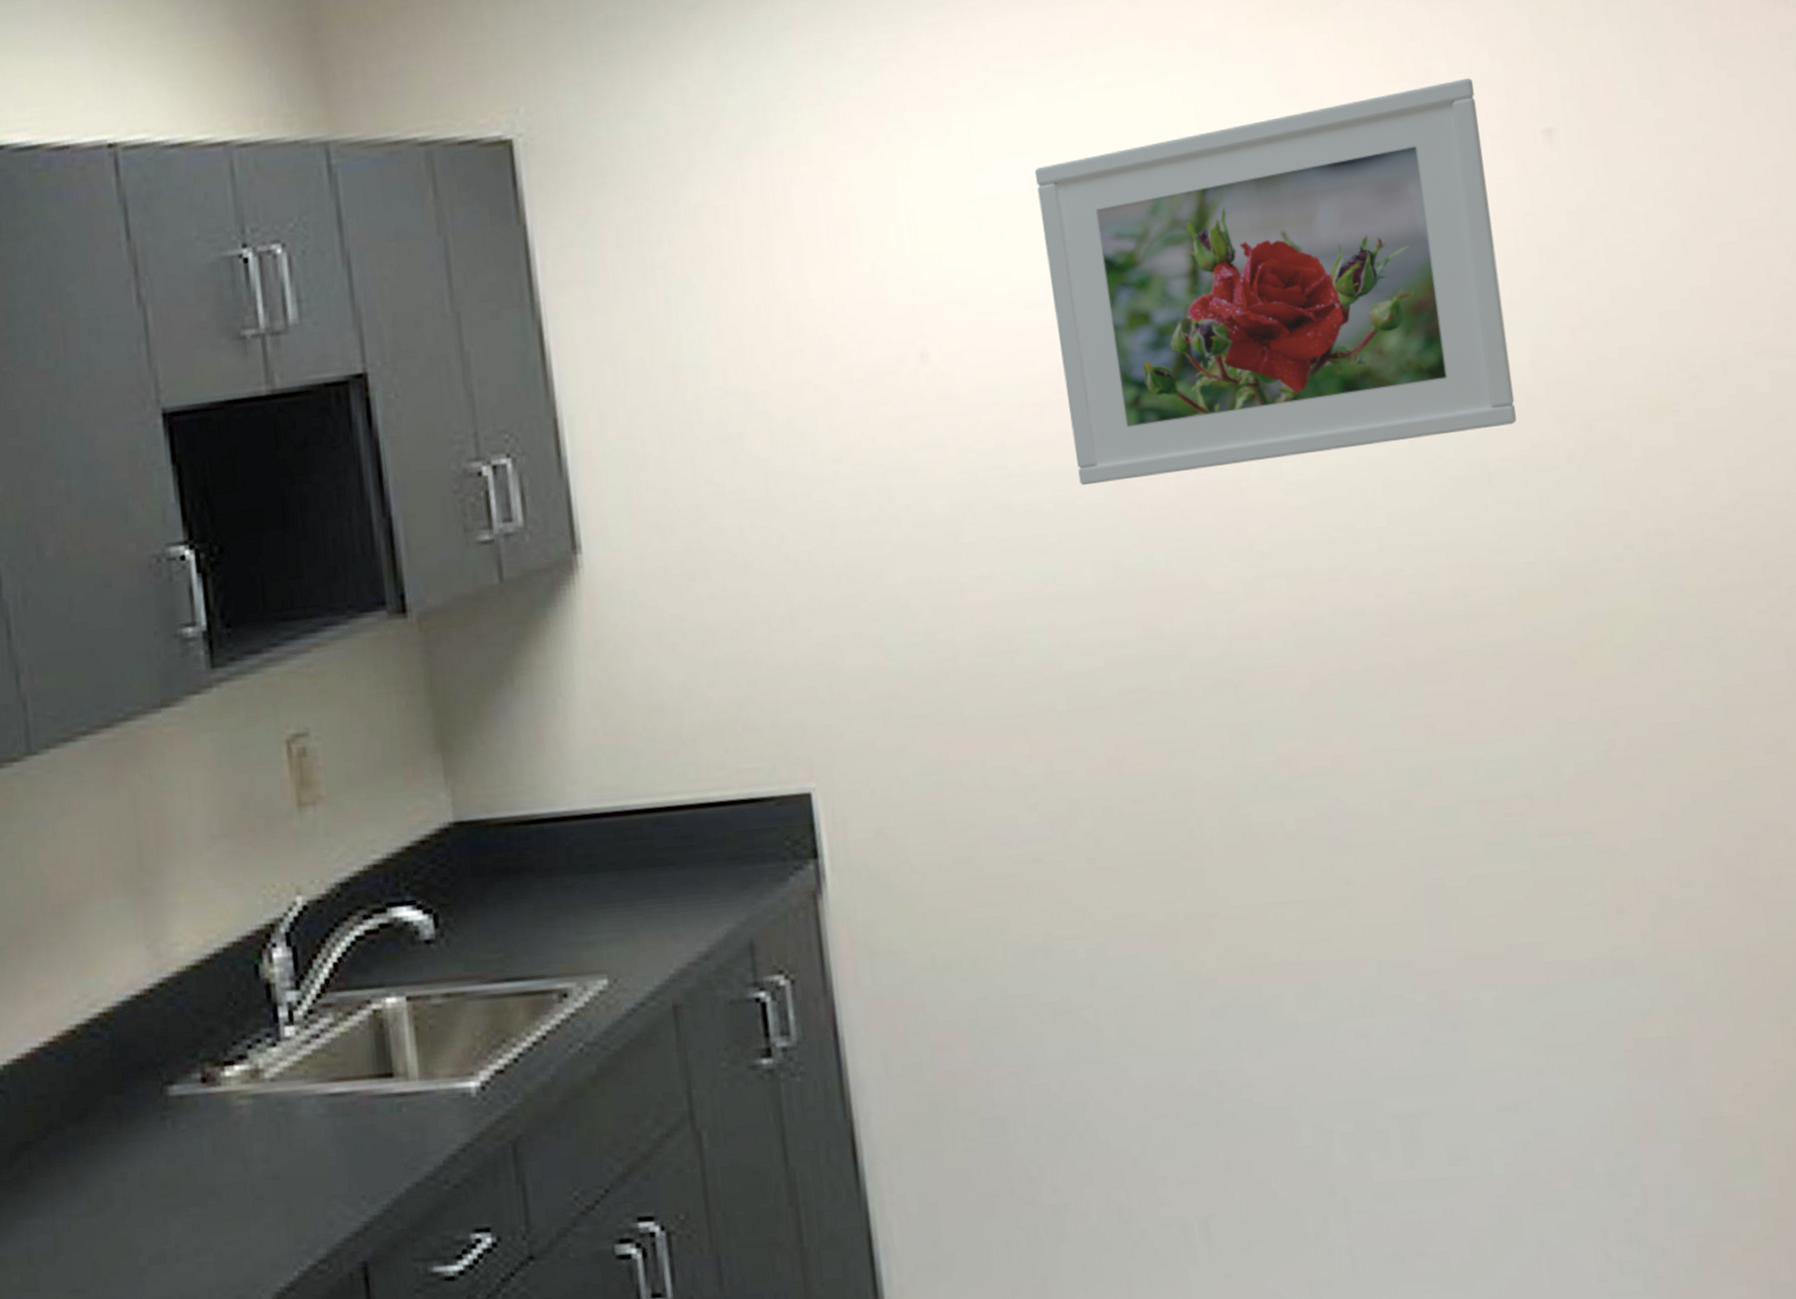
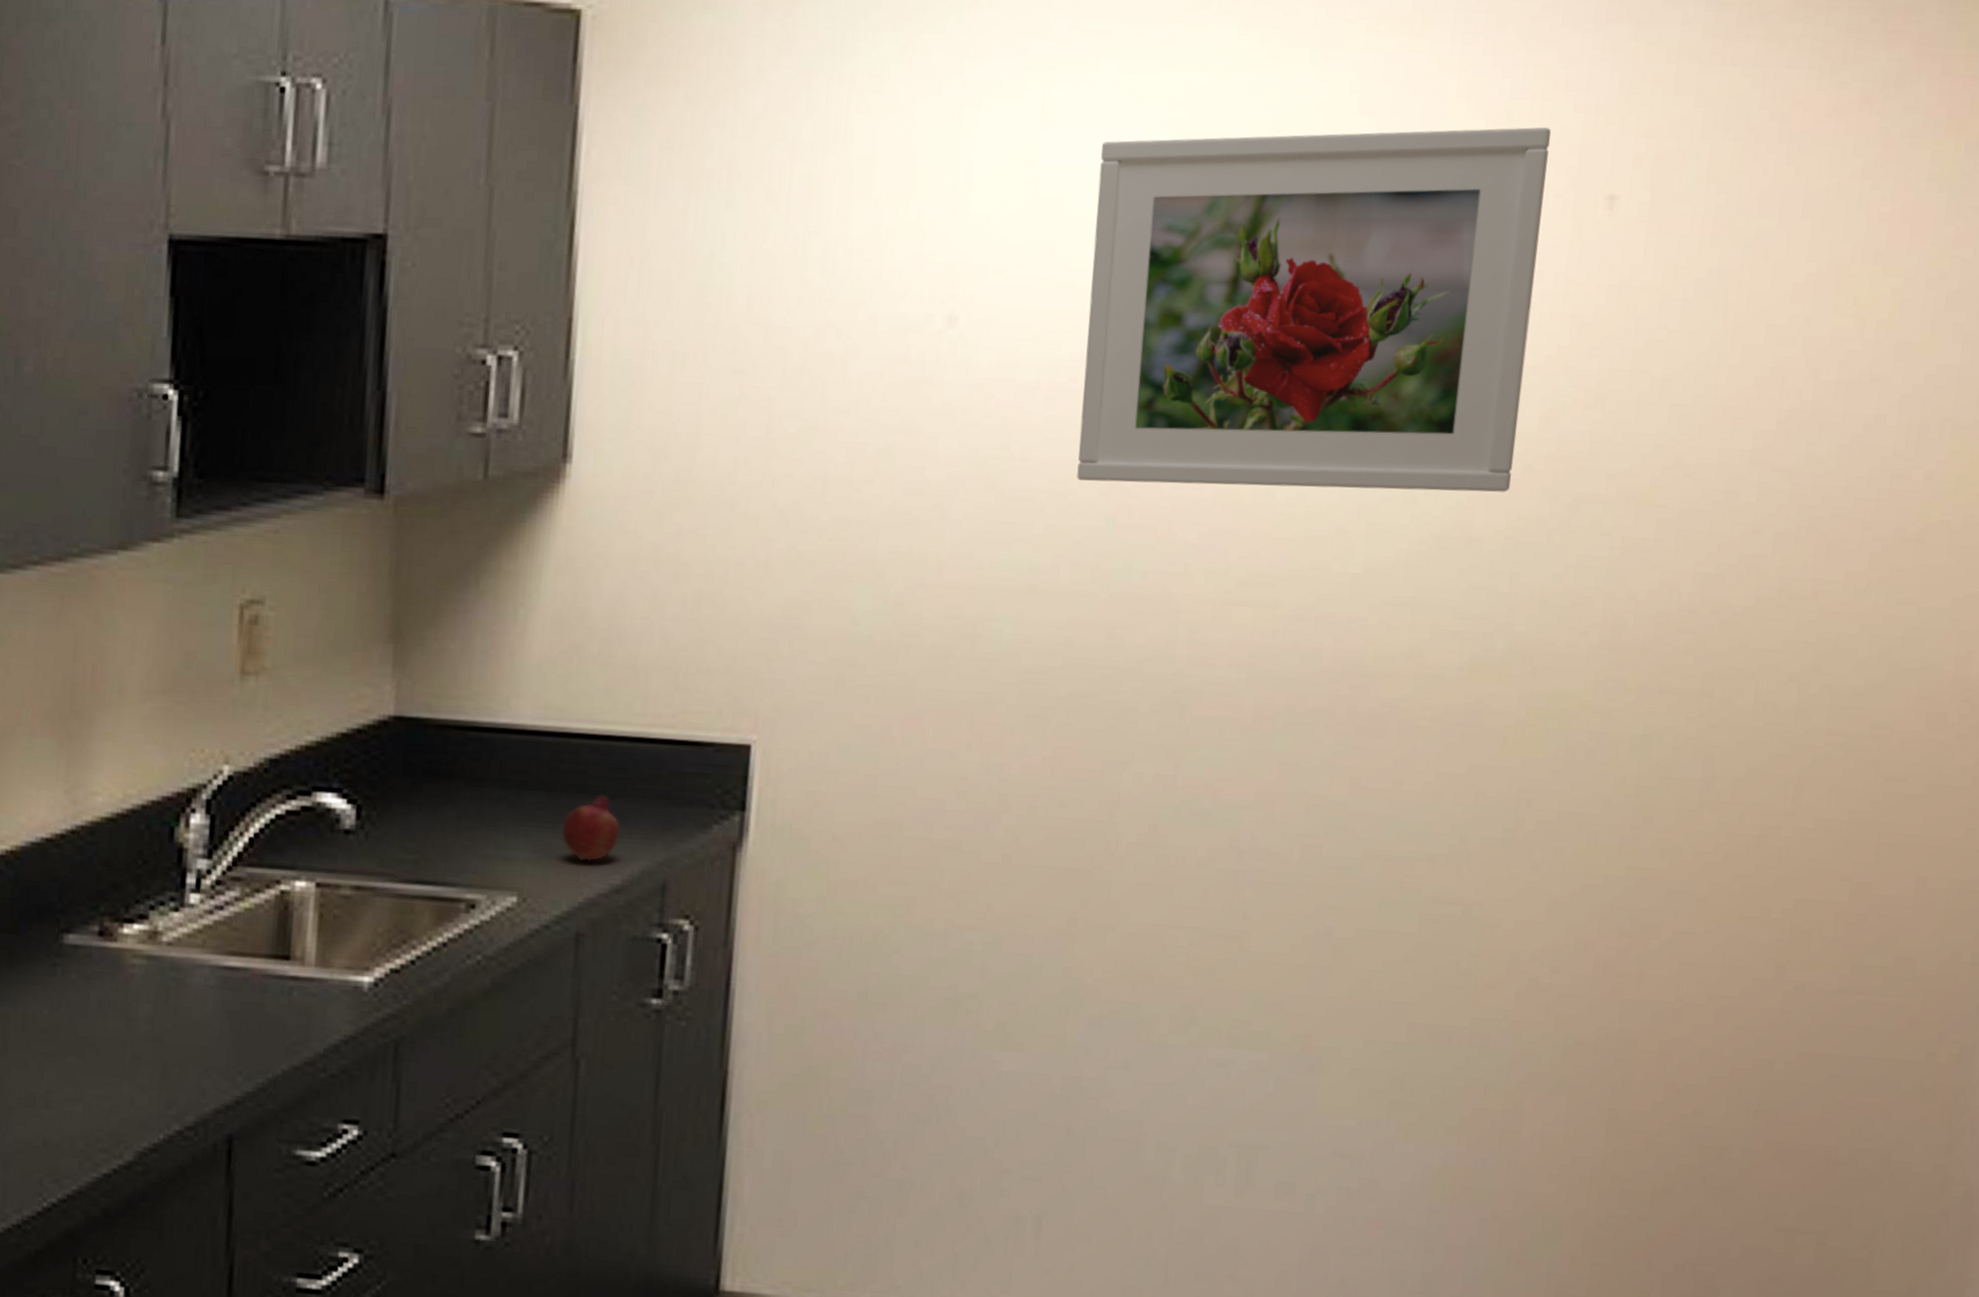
fruit: none [638,865,699,934] -> present [561,794,621,862]

